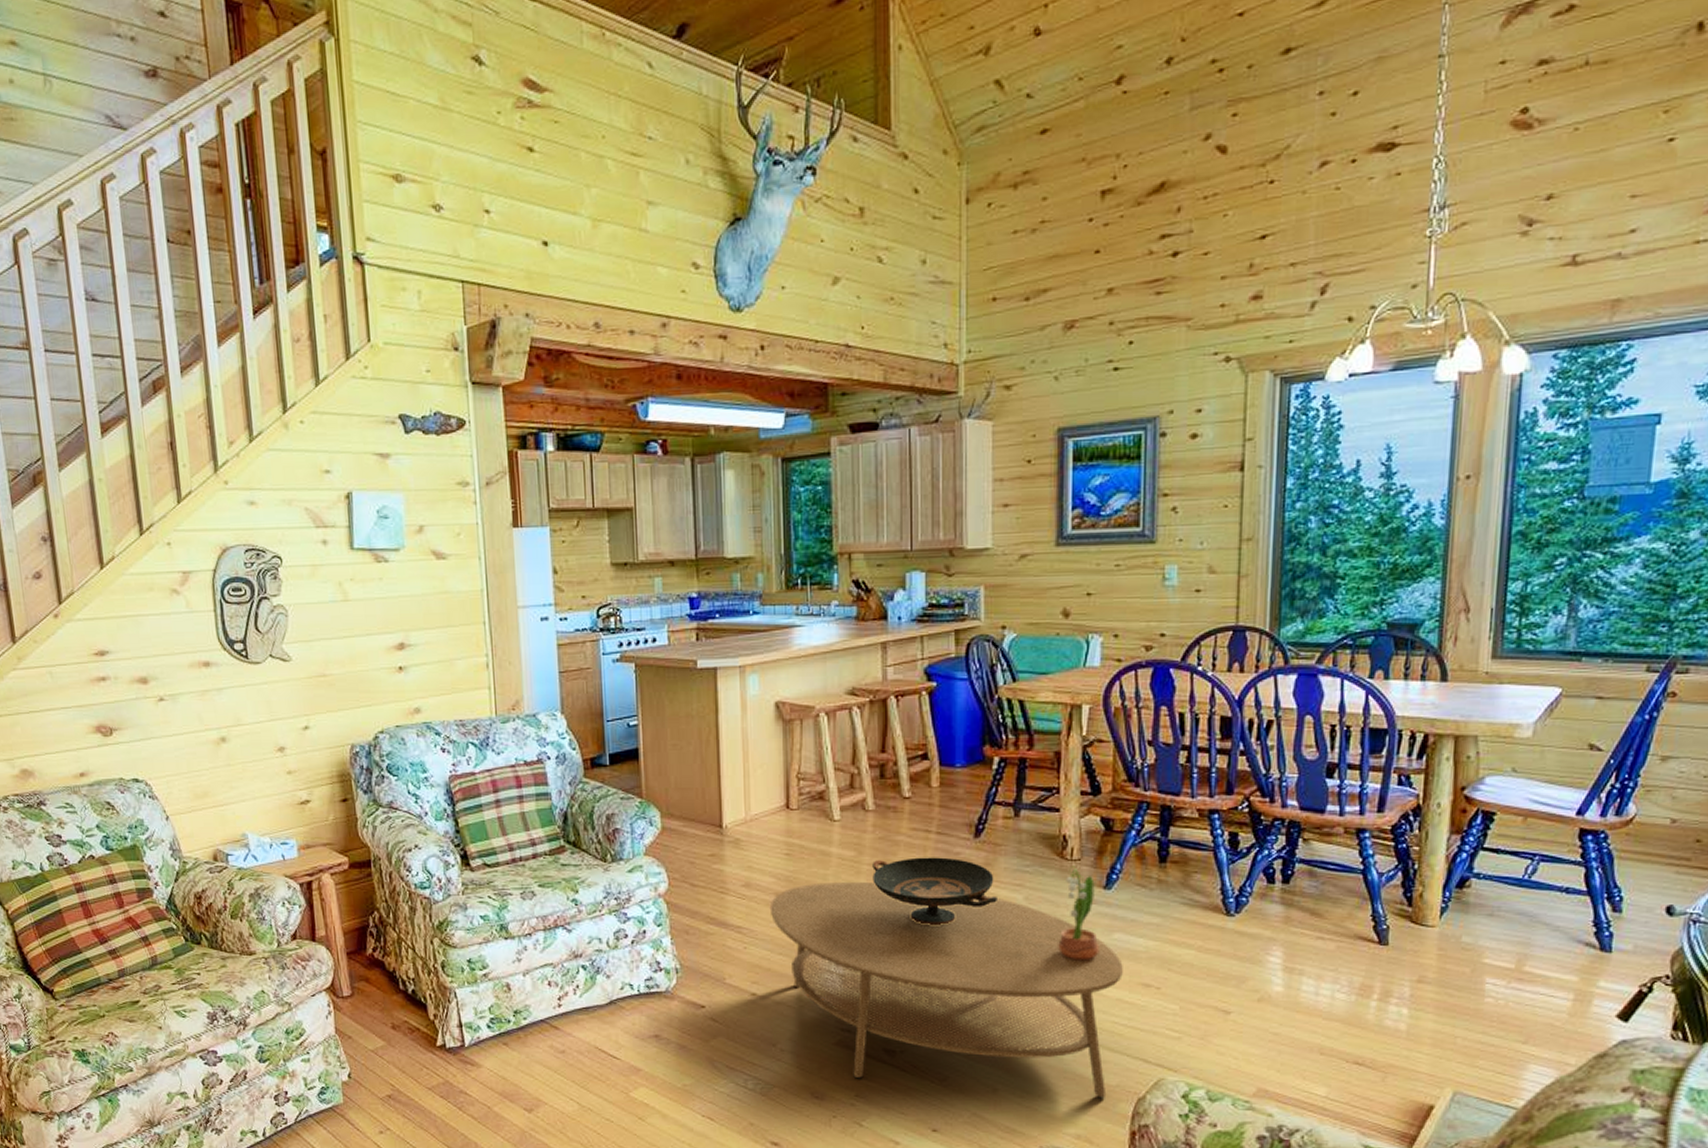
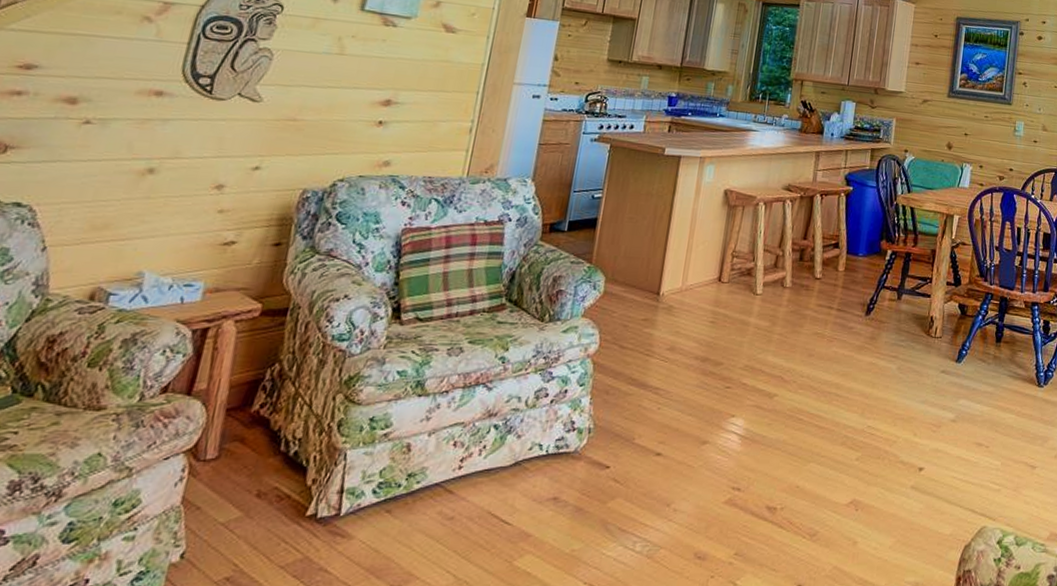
coffee table: present [769,882,1123,1099] -> none [687,349,964,548]
decorative bowl: present [872,857,999,925] -> none [780,329,878,390]
potted flower: present [1058,865,1099,961] -> none [918,342,950,423]

